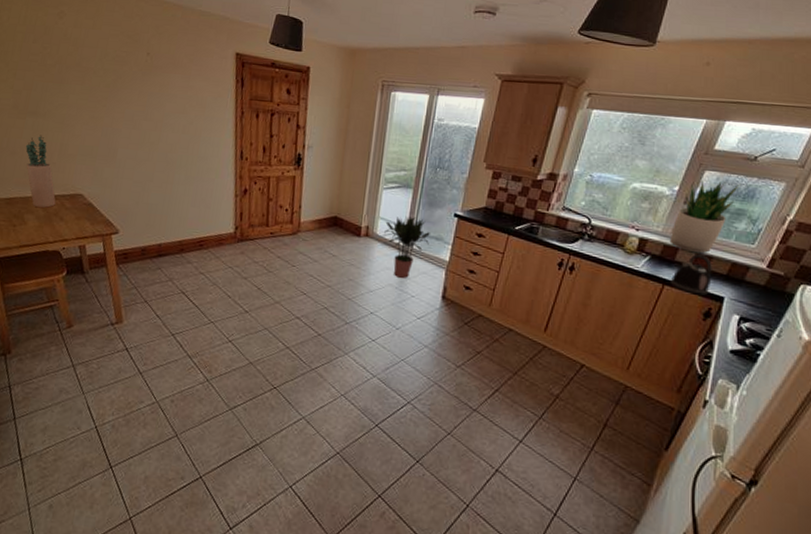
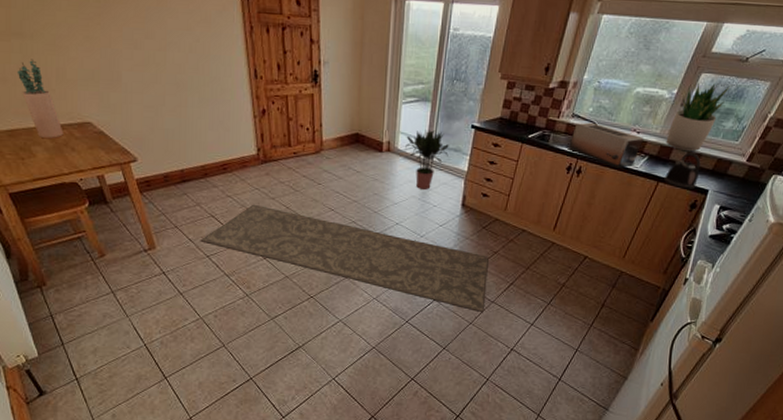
rug: none [167,282,471,421] -> present [200,204,489,312]
toaster: none [559,216,644,268] -> present [568,122,644,169]

